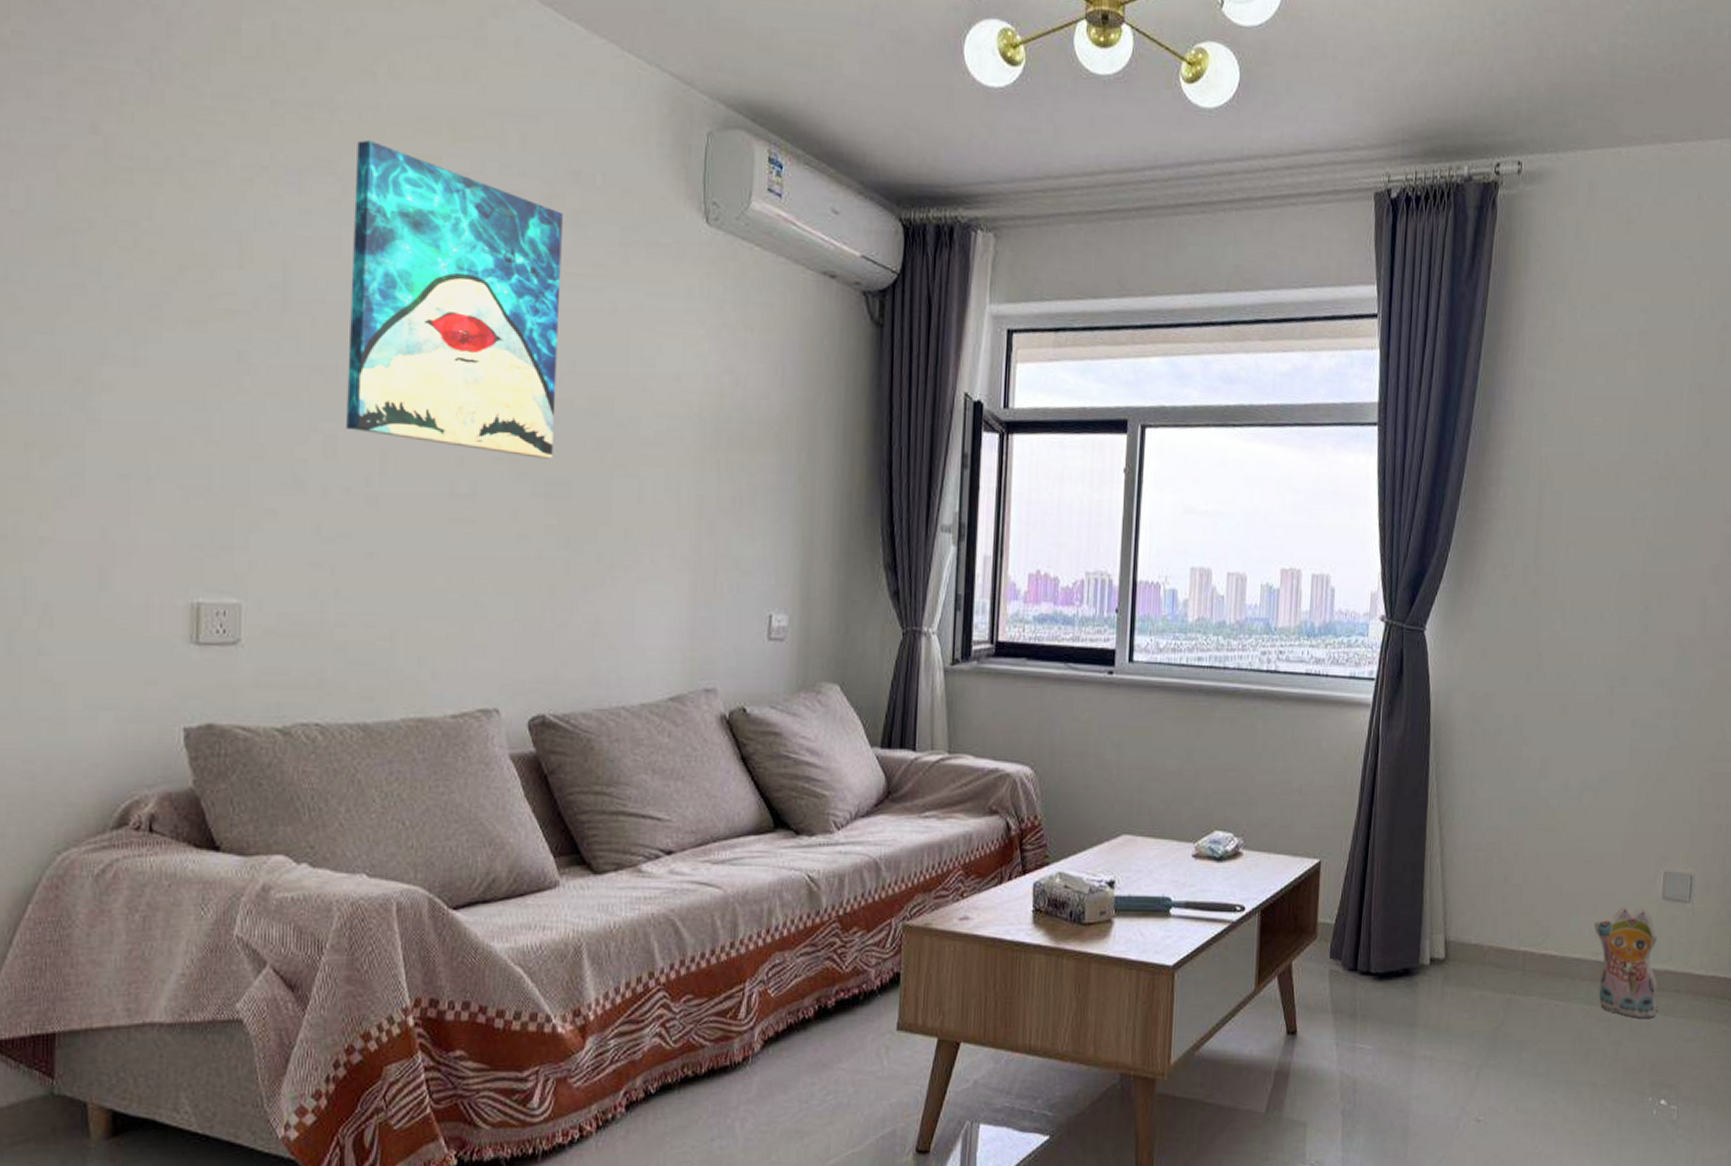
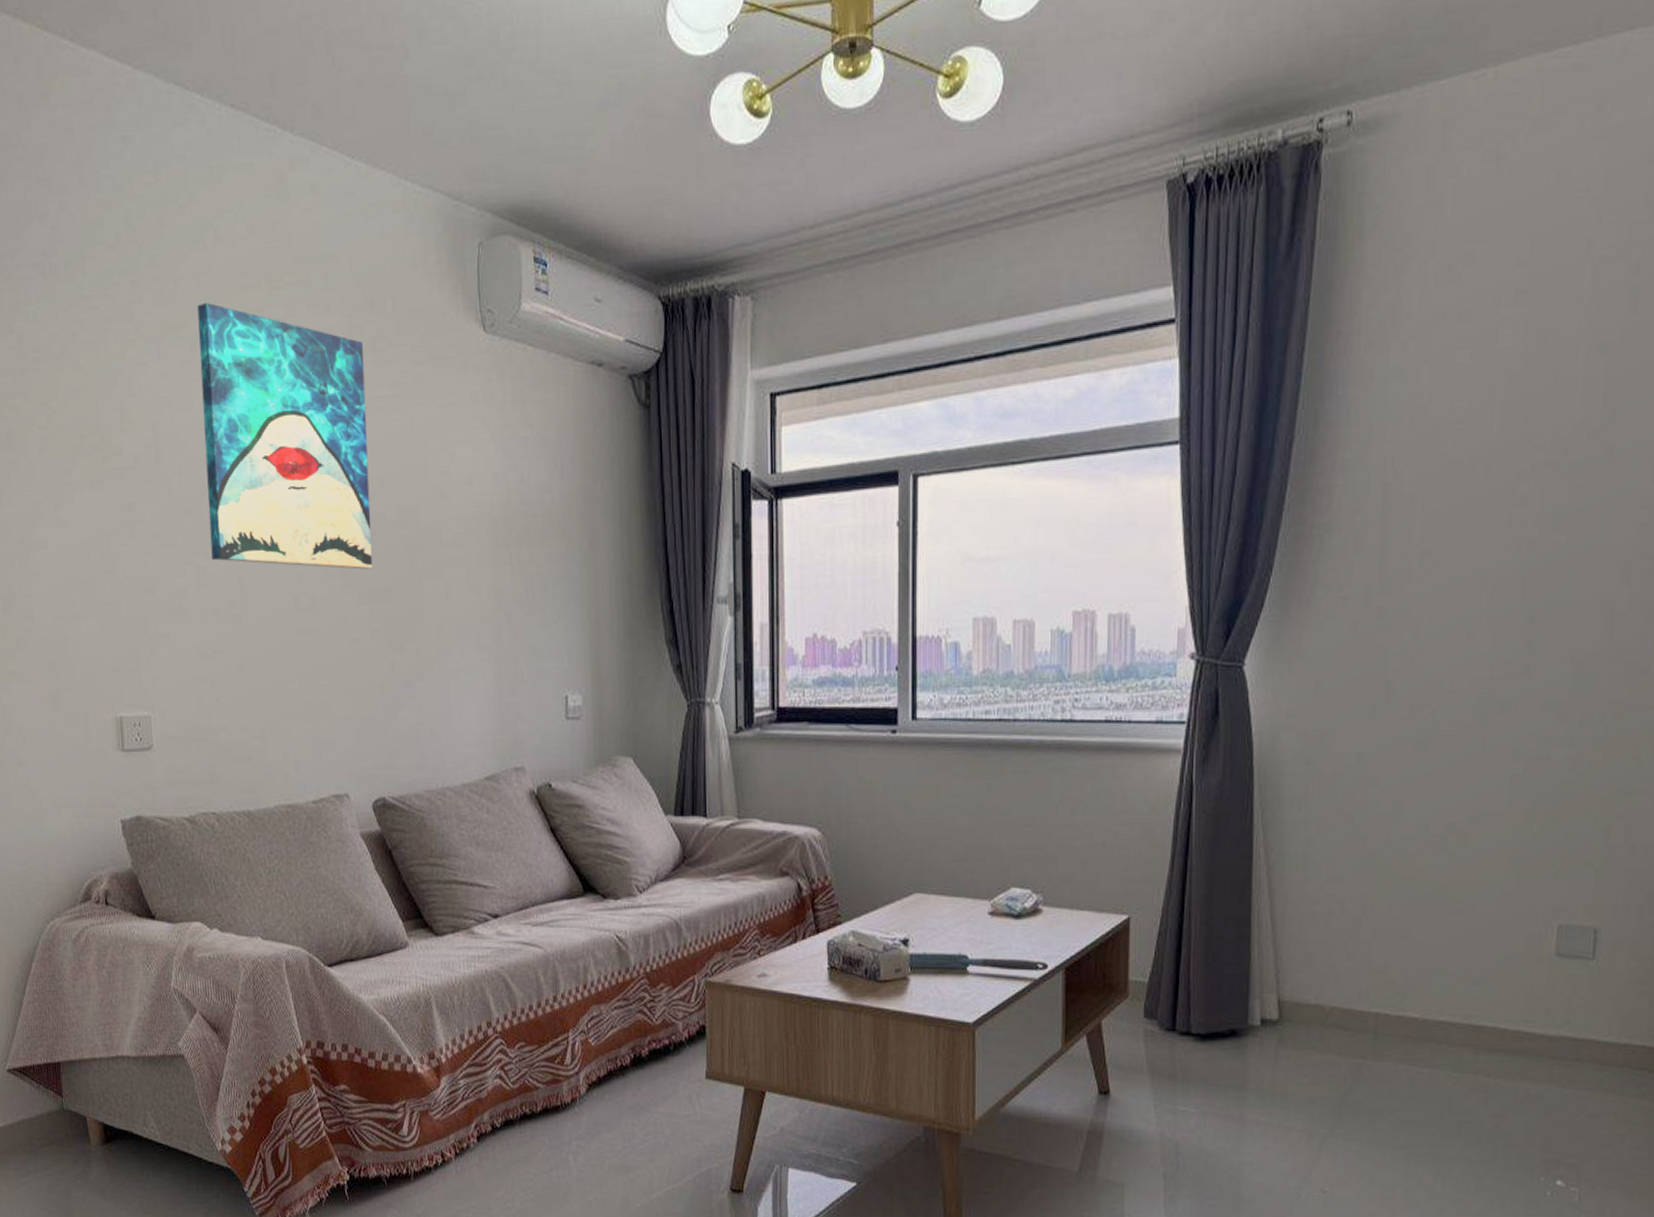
plush toy: present [1594,905,1658,1018] -> none [1464,962,1551,1089]

